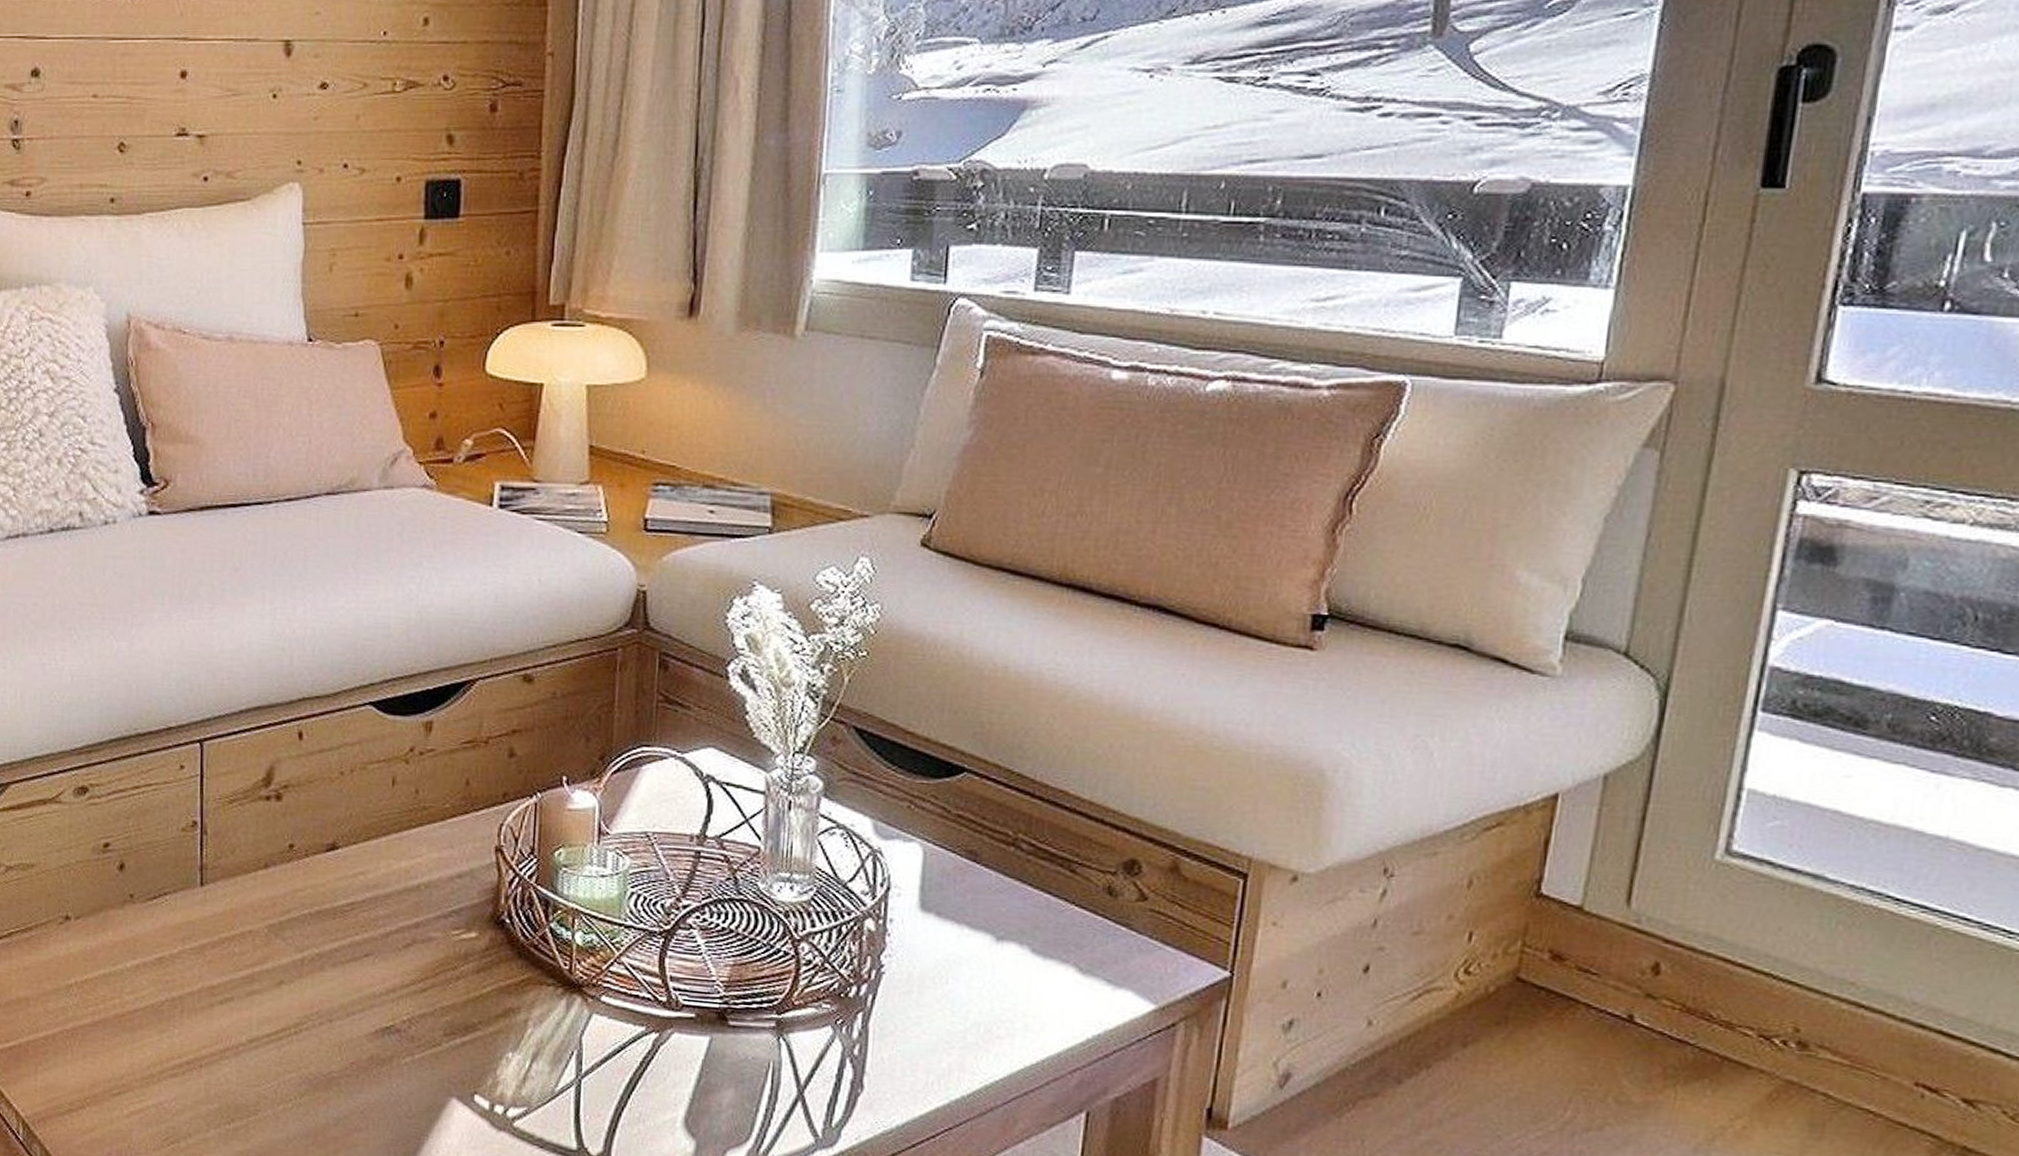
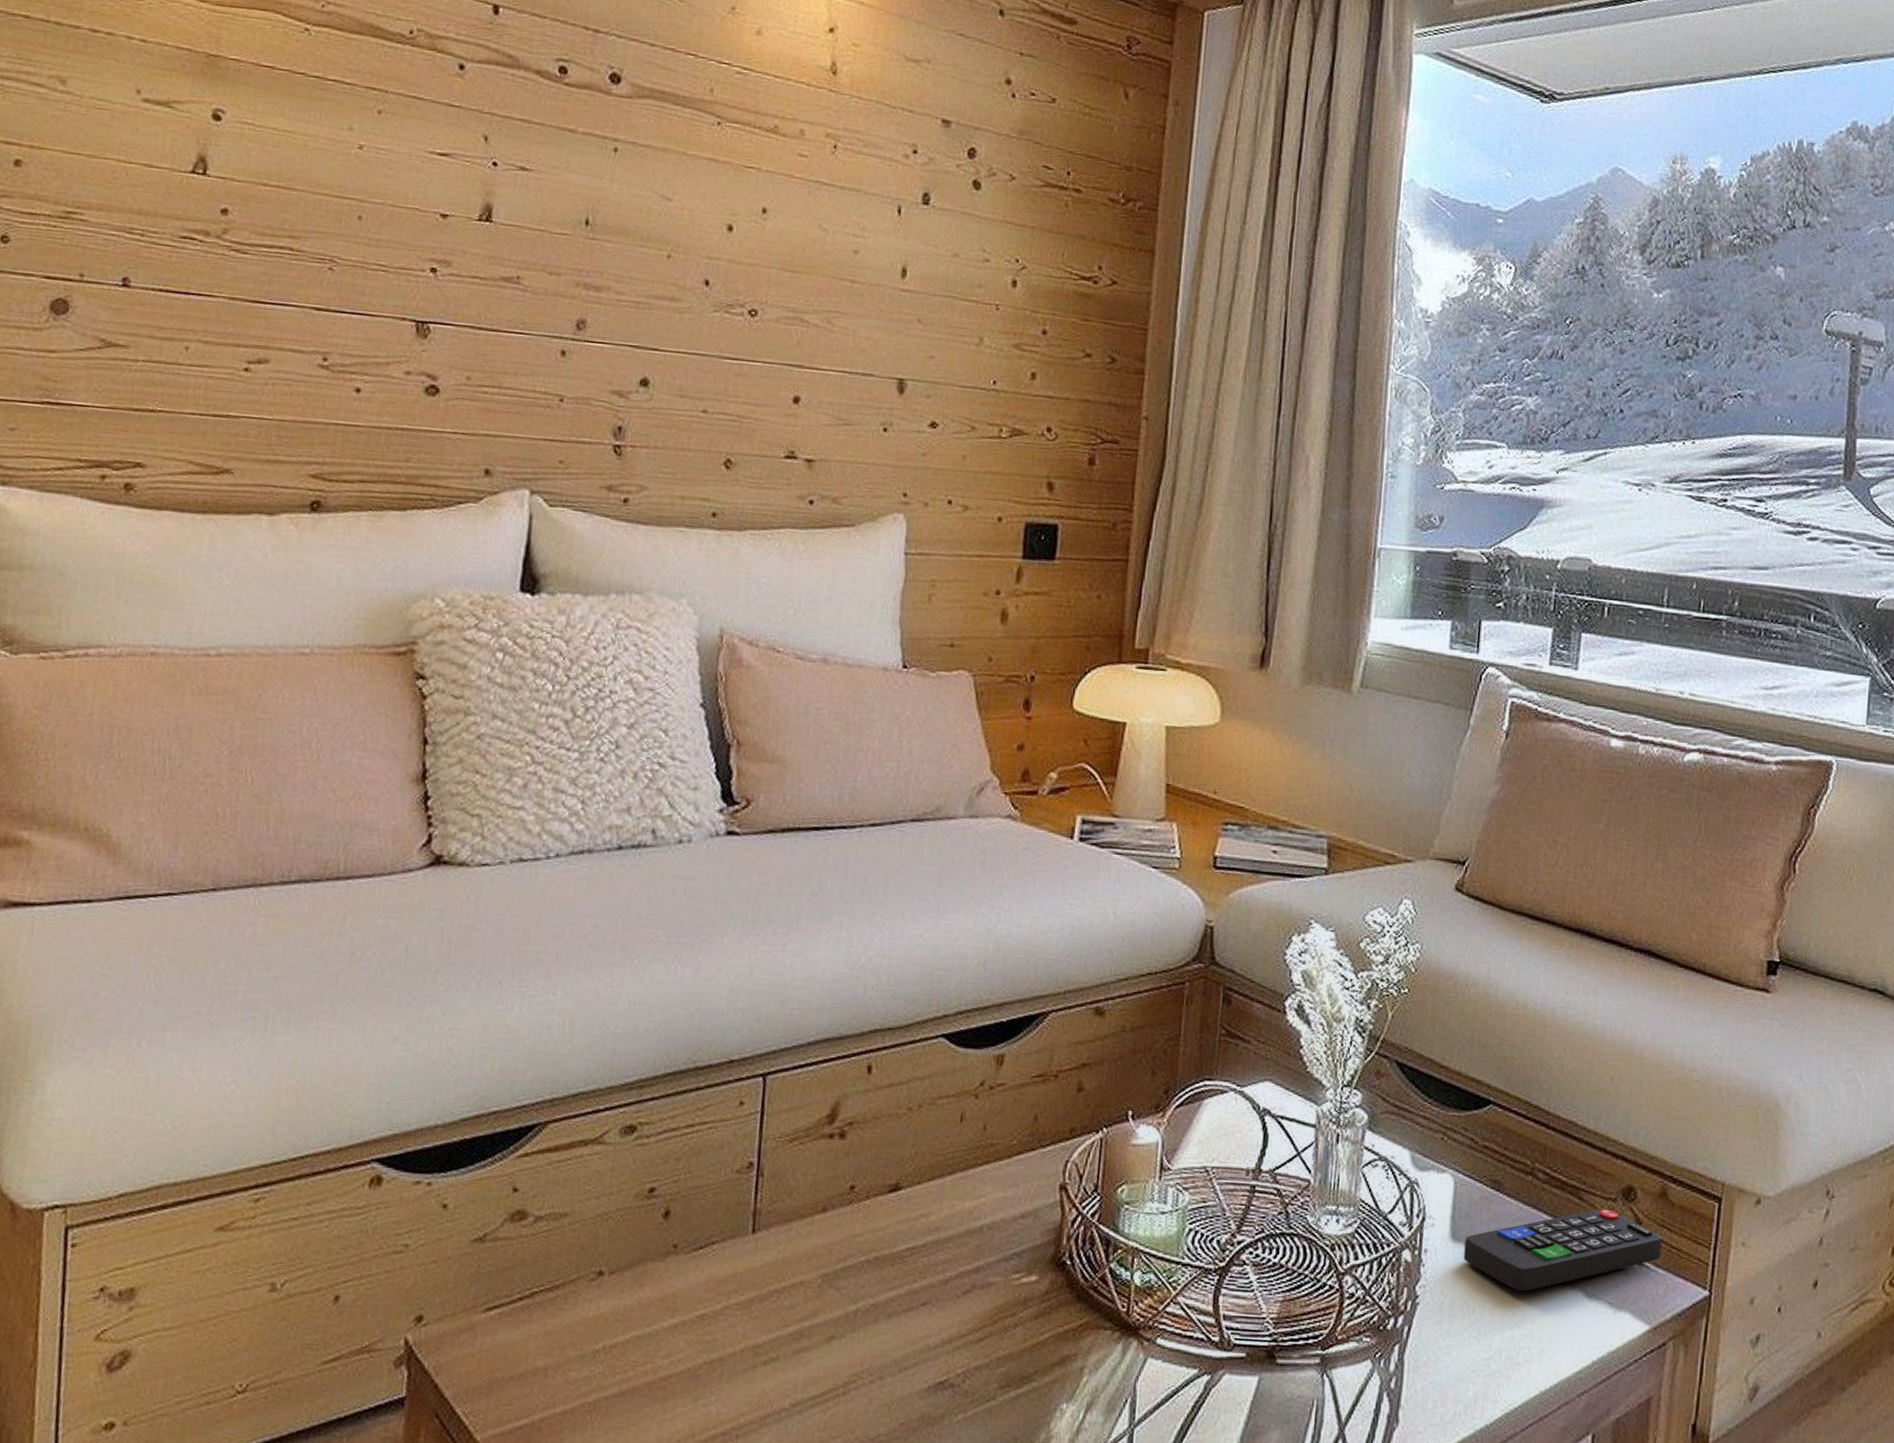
remote control: none [935,882,1173,965] -> present [1464,1209,1662,1292]

